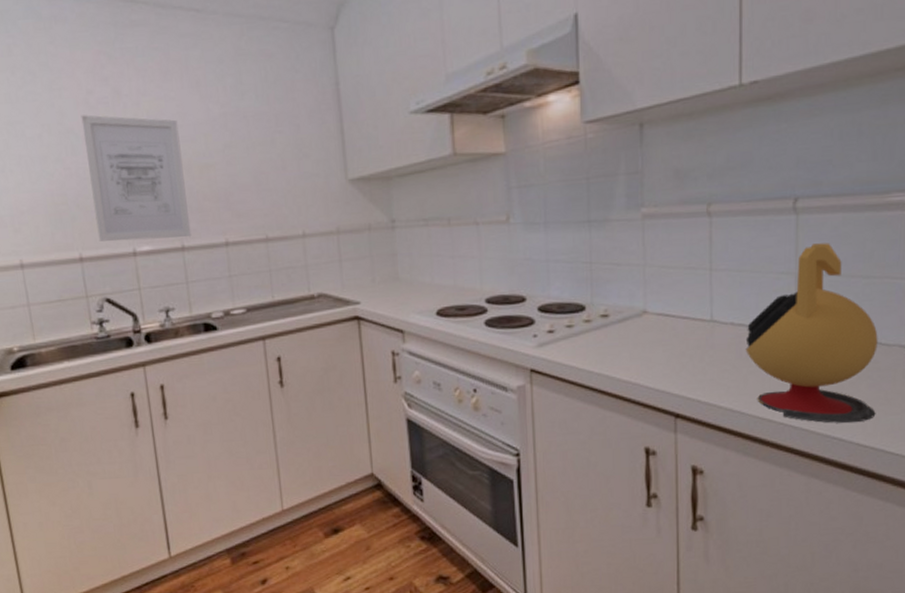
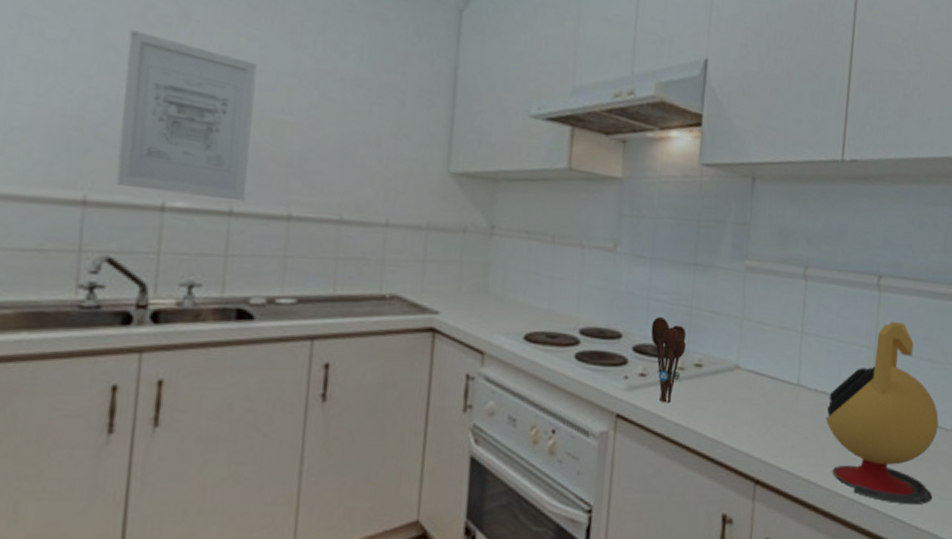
utensil holder: none [553,275,591,355] -> present [650,316,687,404]

